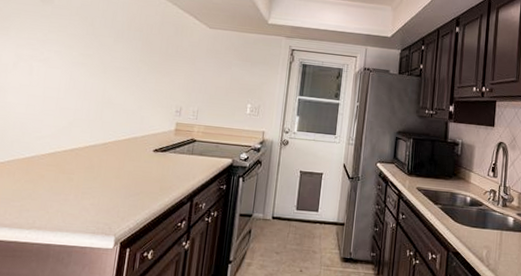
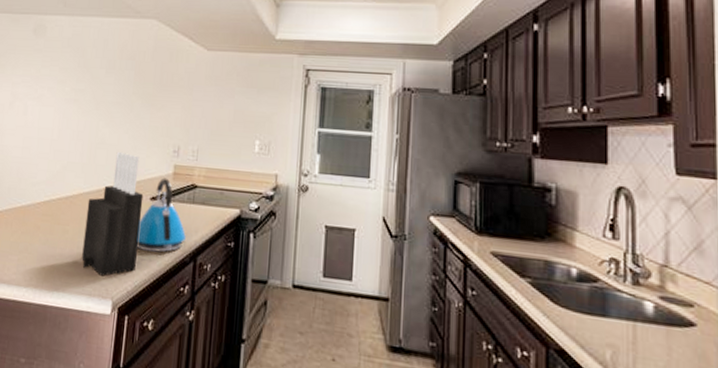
knife block: none [86,110,147,217] -> present [82,151,144,276]
kettle: none [139,133,185,196] -> present [136,177,186,253]

